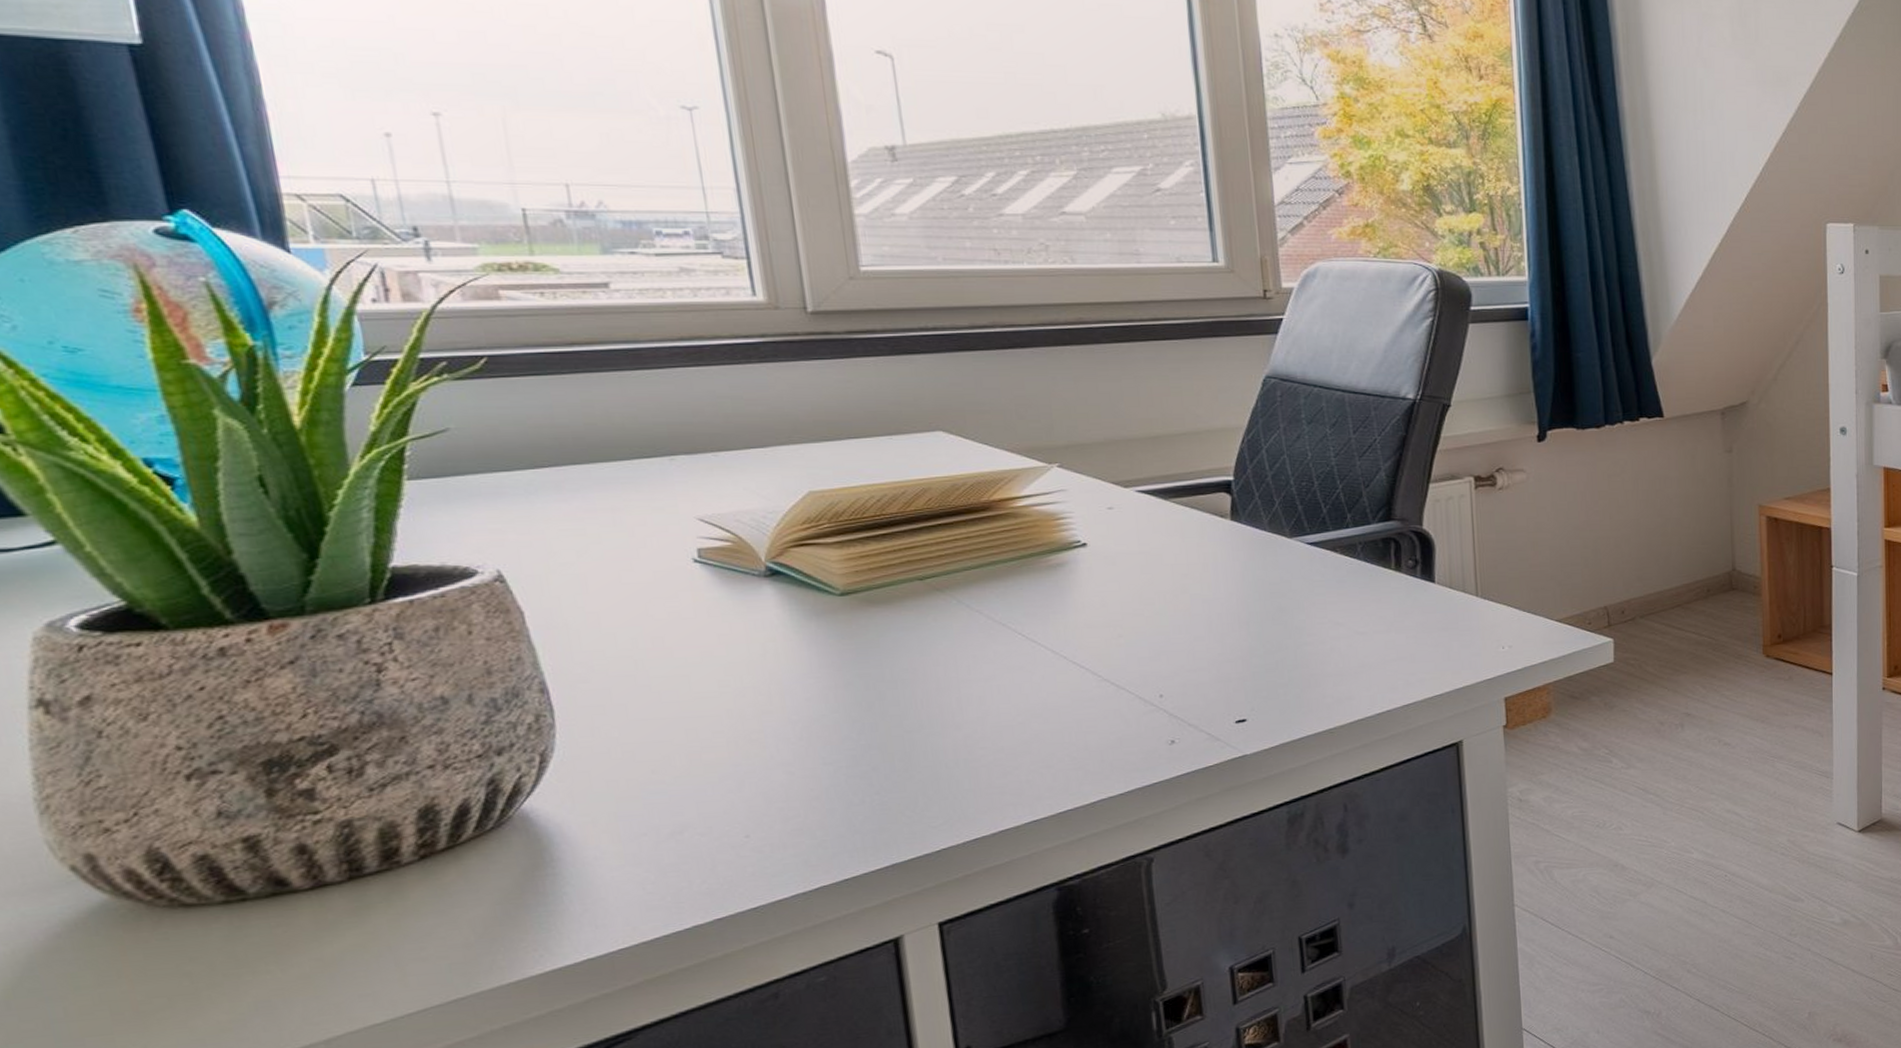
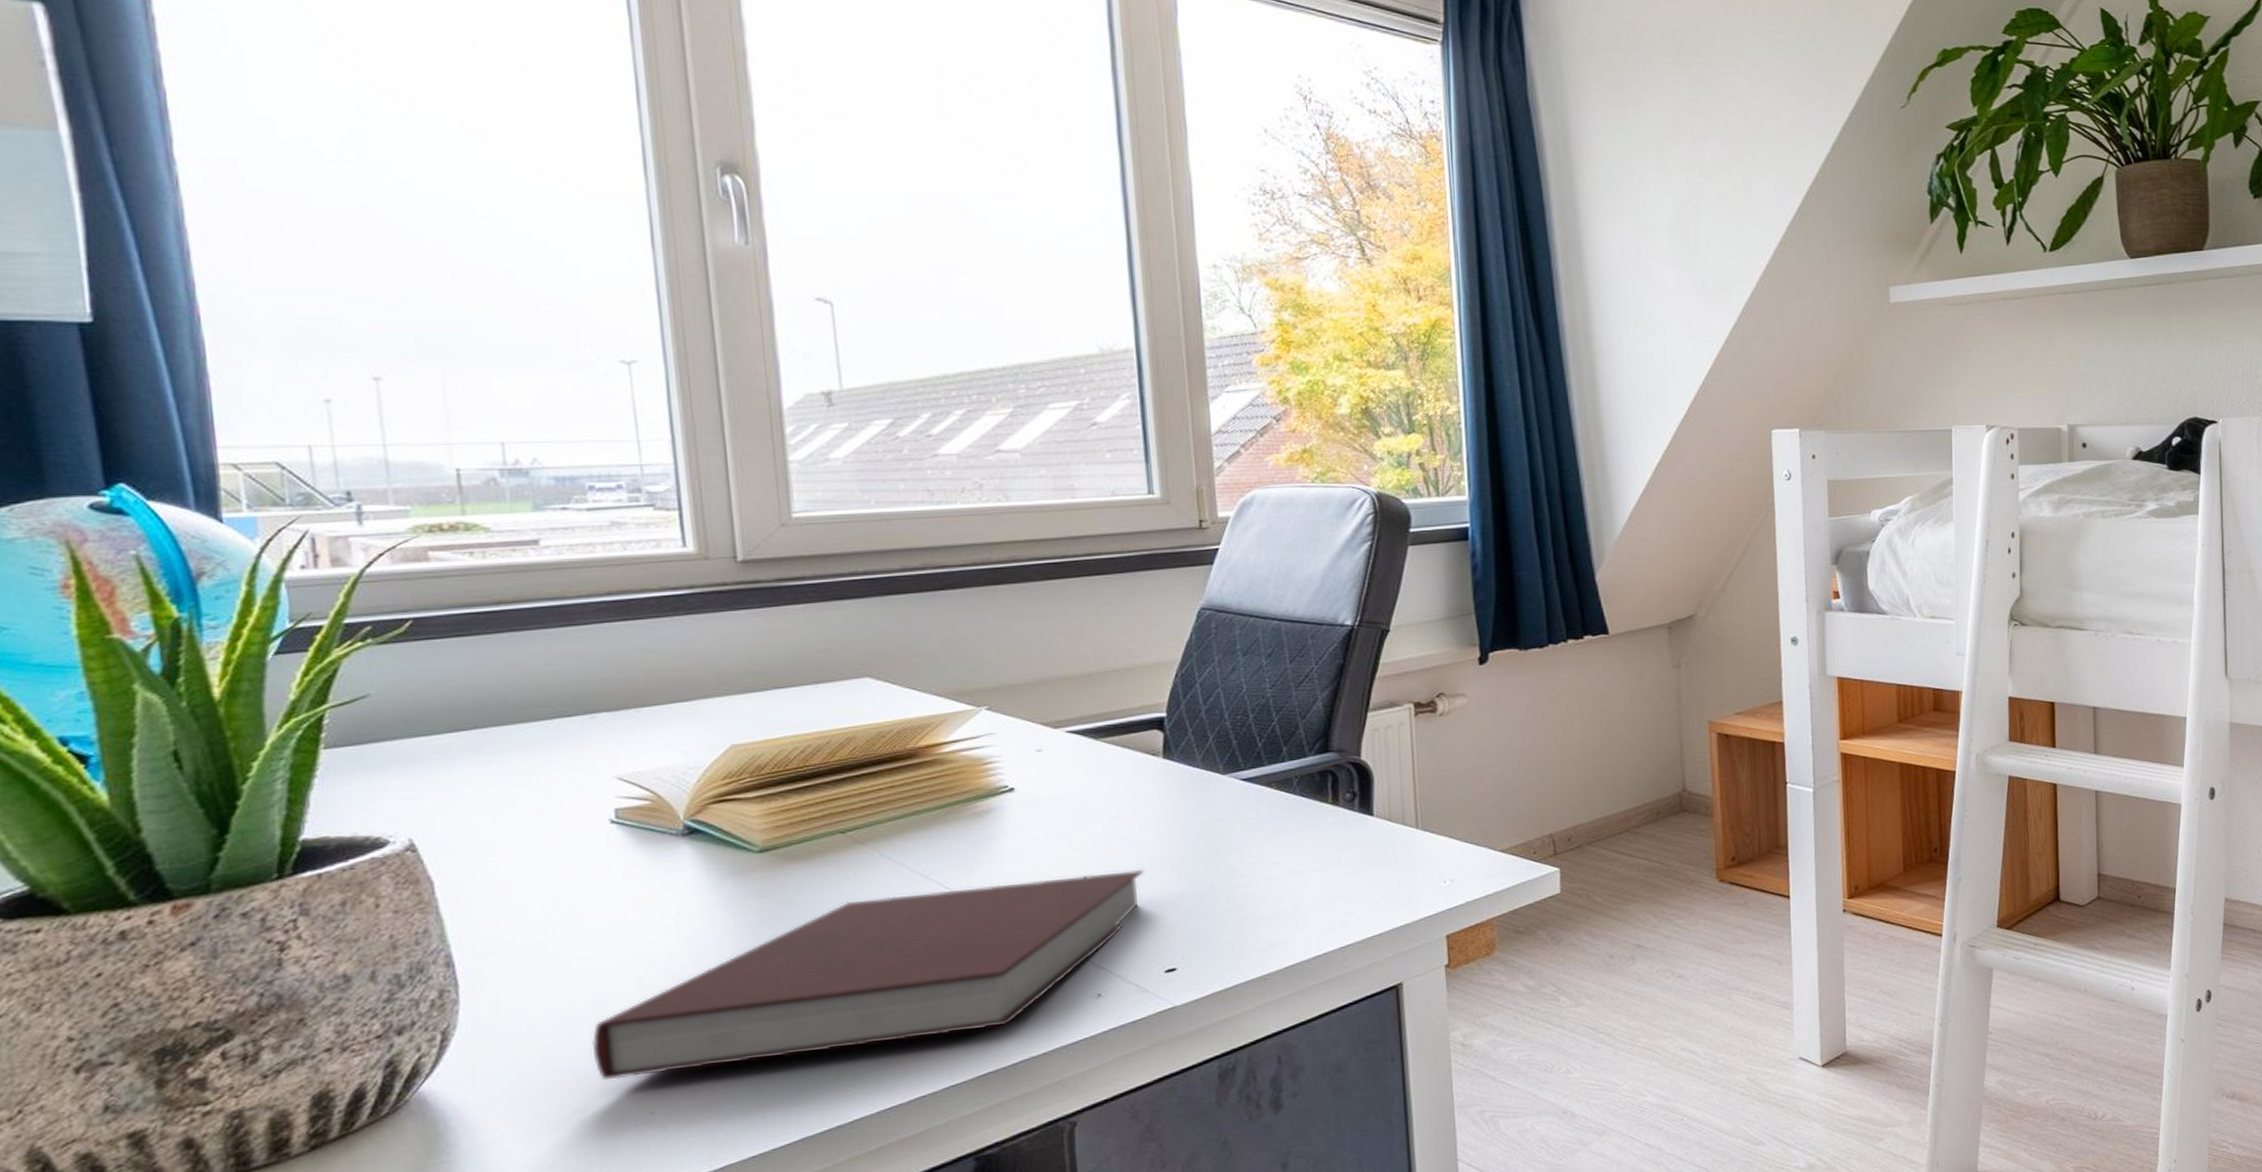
notebook: none [685,624,1214,804] -> present [591,869,1144,1080]

